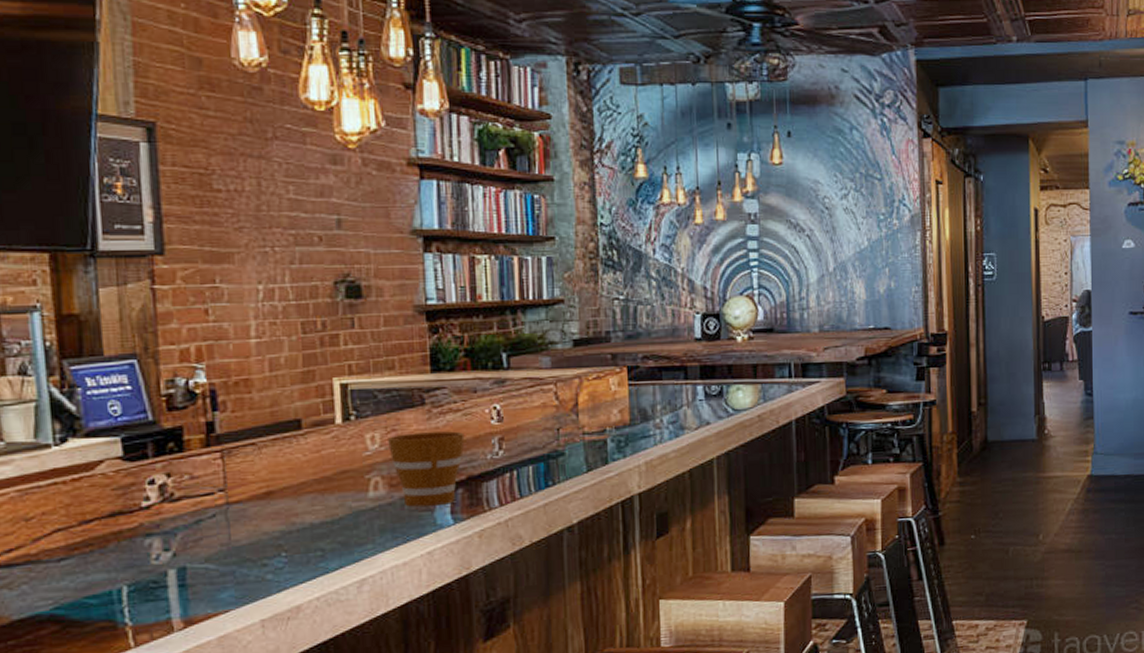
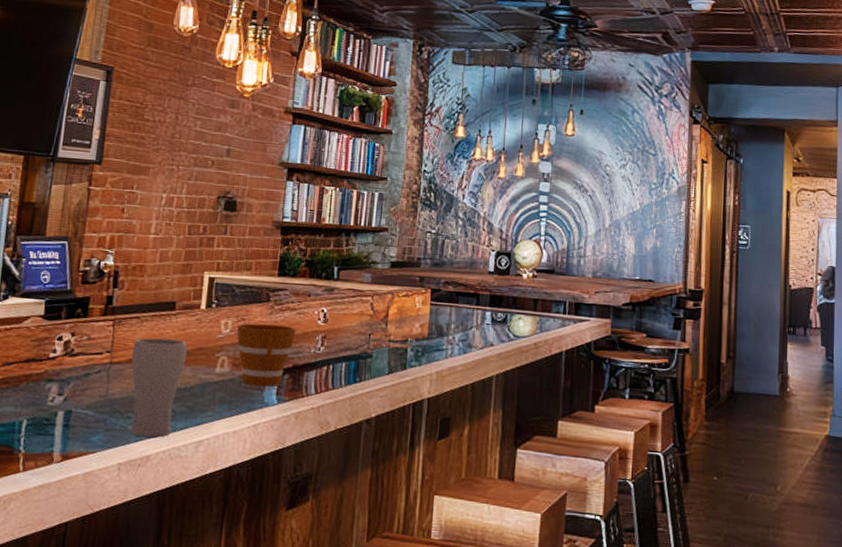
drinking glass: none [253,464,327,586] -> present [129,338,187,438]

